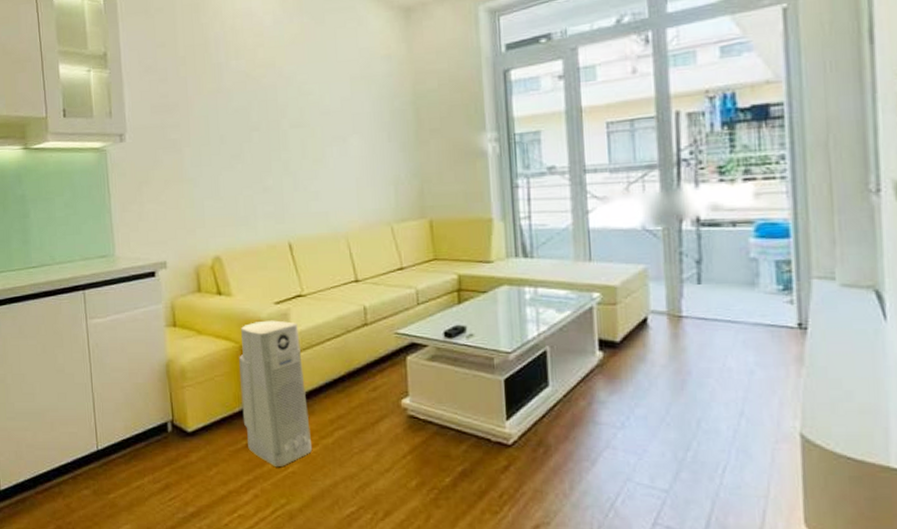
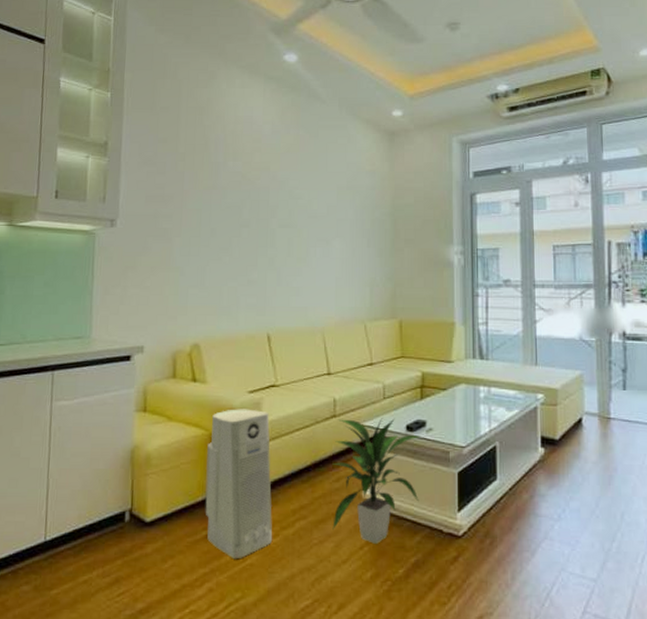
indoor plant: none [367,323,463,453] -> present [332,417,422,544]

